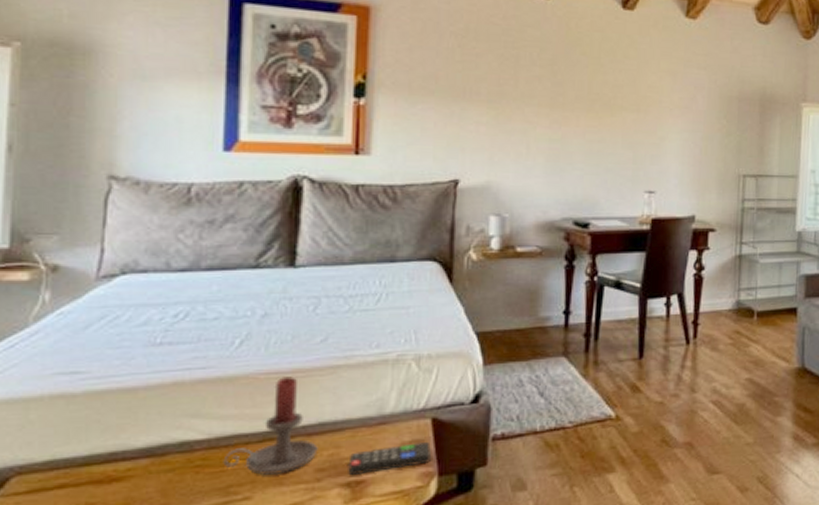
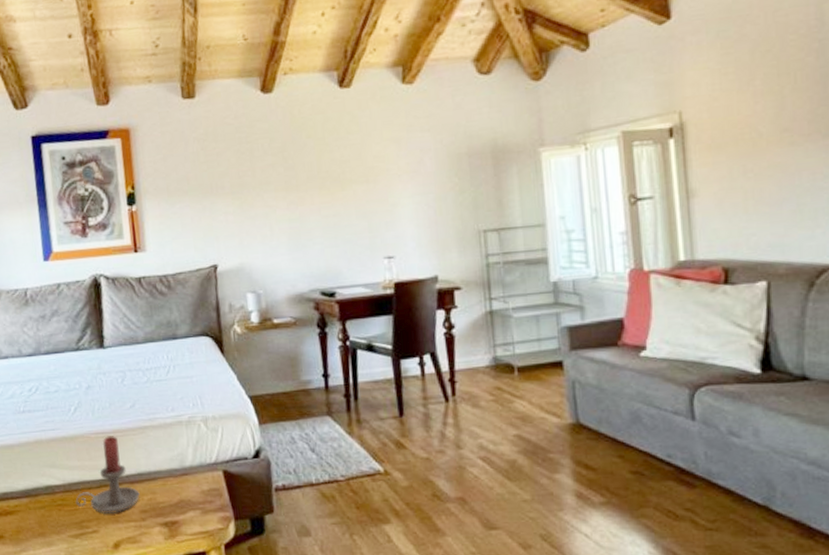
remote control: present [348,442,431,476] -> none [163,491,227,517]

